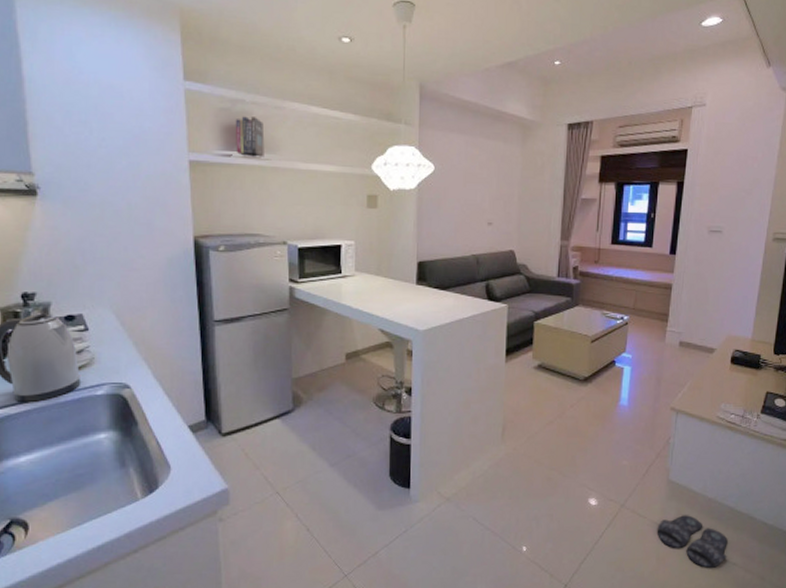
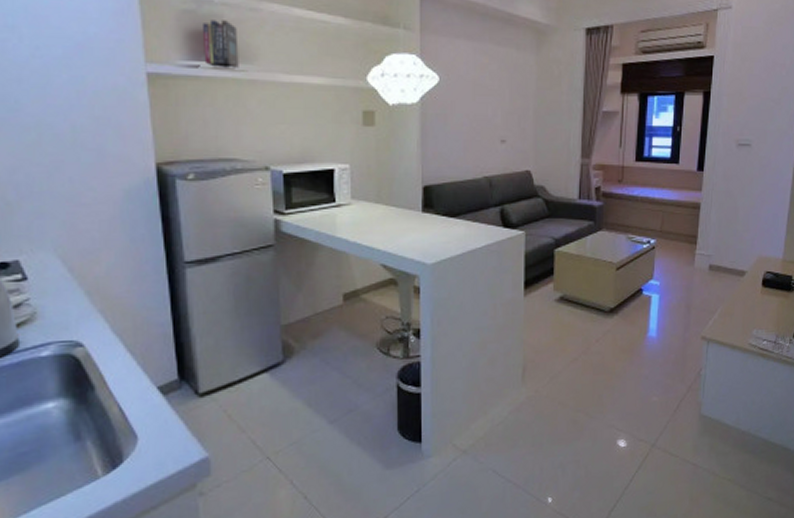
slippers: present [657,515,728,568] -> none [689,450,762,506]

